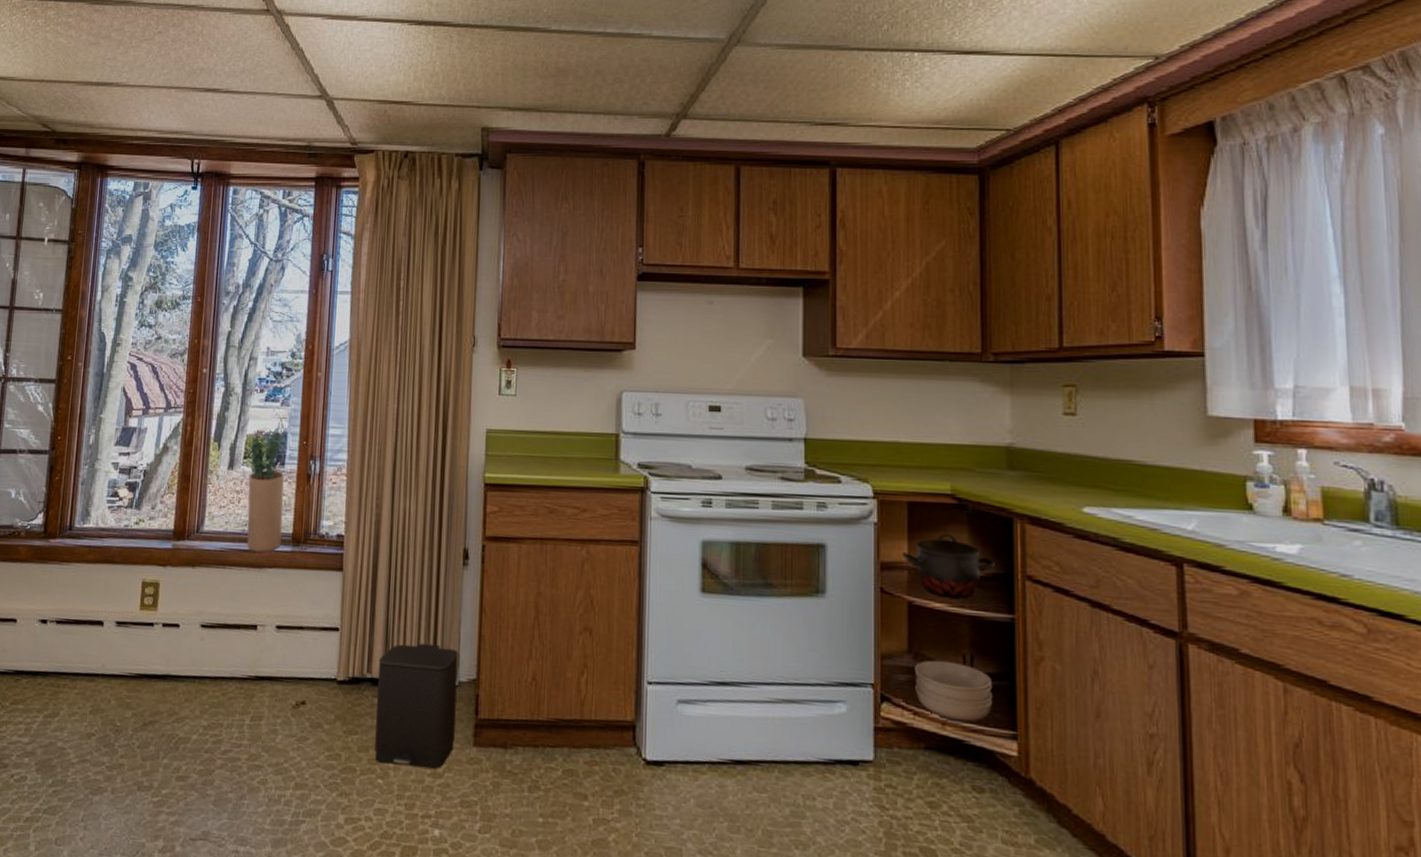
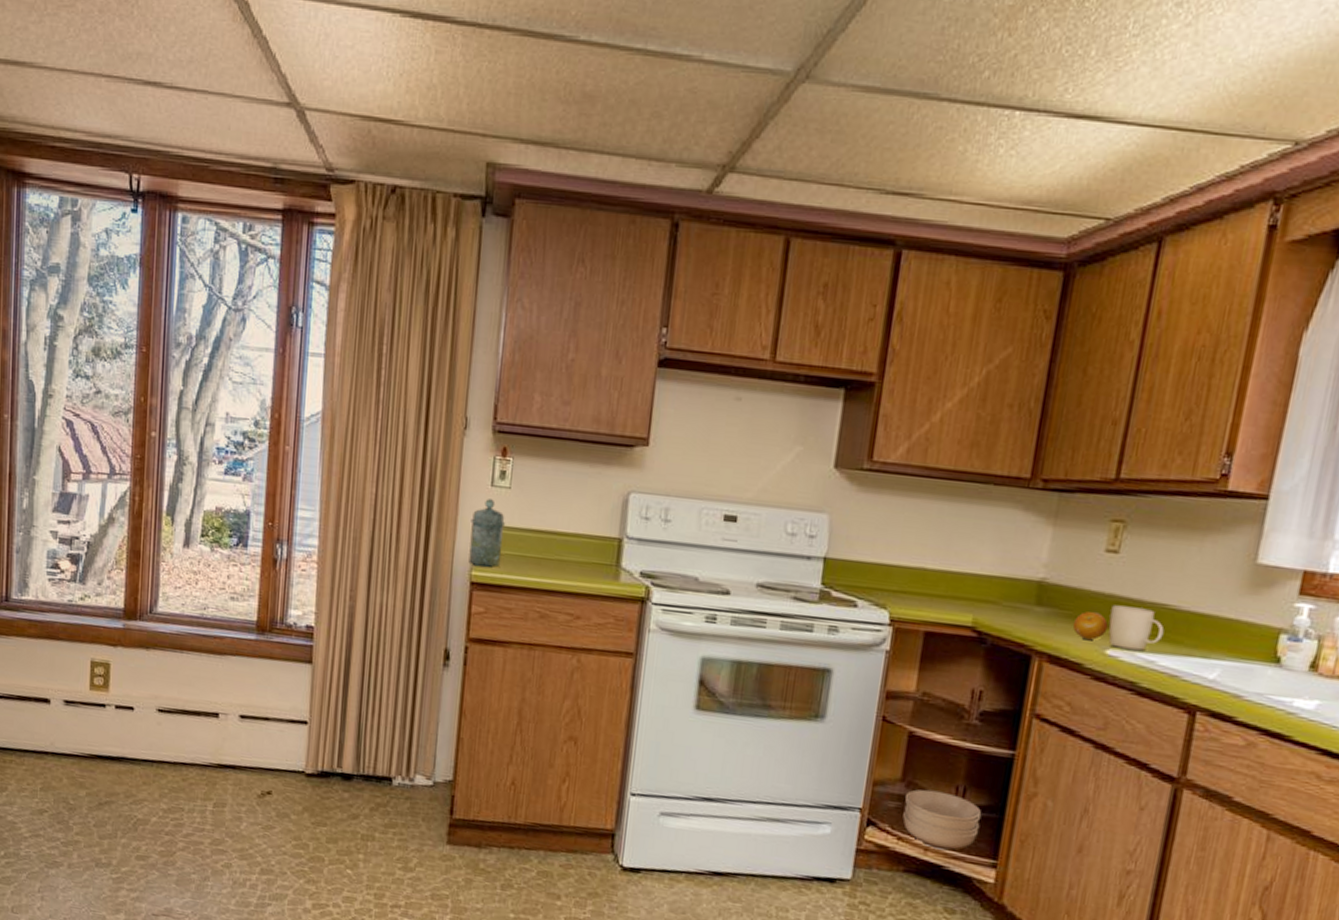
vase: present [247,421,284,554] -> none [206,498,247,640]
pedal bin: present [374,642,458,769] -> none [344,741,435,863]
canister: none [482,406,514,469] -> present [468,499,506,568]
cooking pot: present [901,533,995,599] -> none [909,666,1005,732]
fruit: none [1046,472,1080,500] -> present [1072,611,1109,641]
mug: none [1080,464,1135,507] -> present [1108,605,1165,651]

